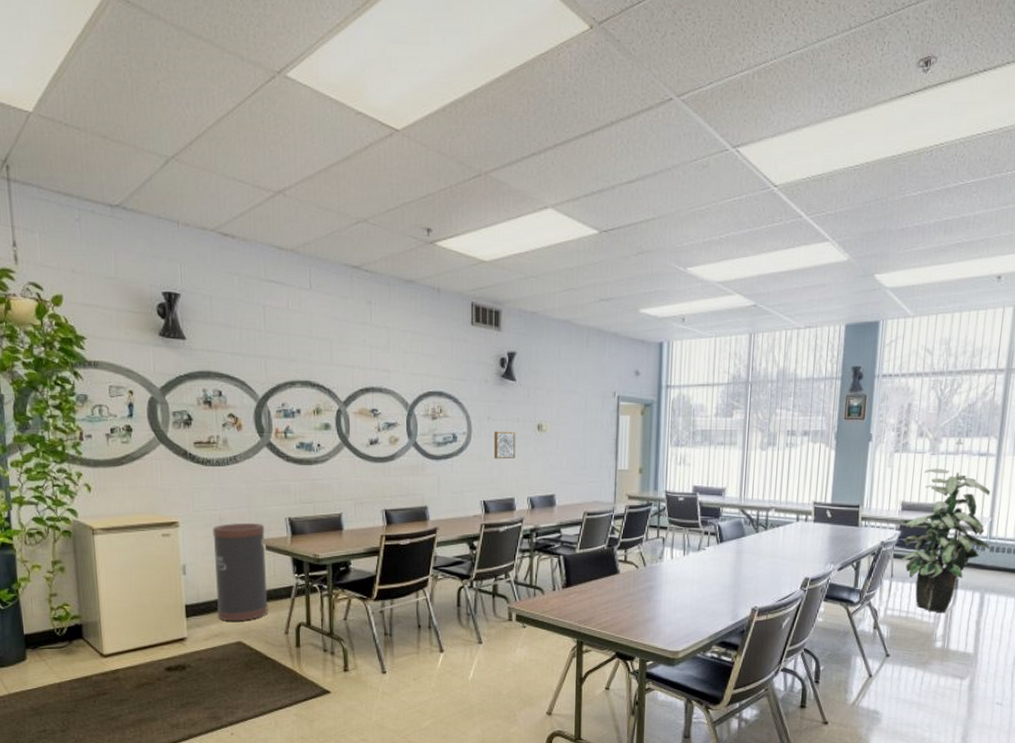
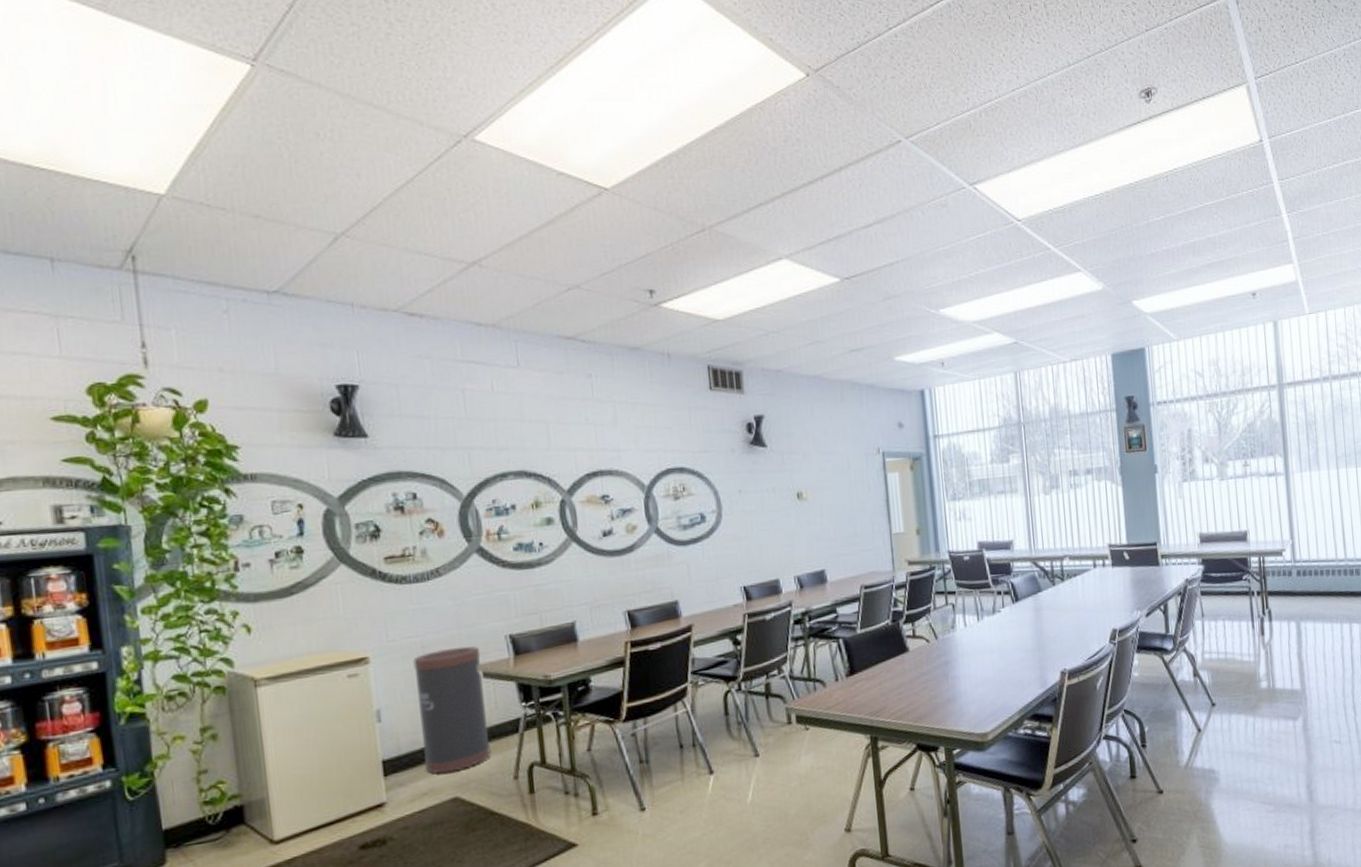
wall art: present [493,431,516,459] -> none [747,503,776,537]
indoor plant: present [900,468,991,613] -> none [1201,493,1298,650]

